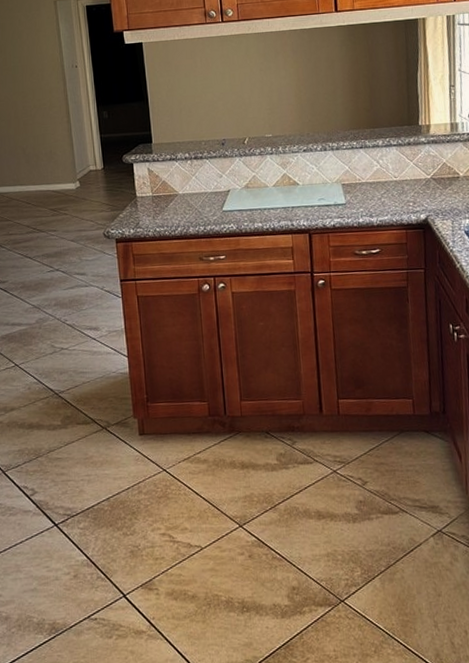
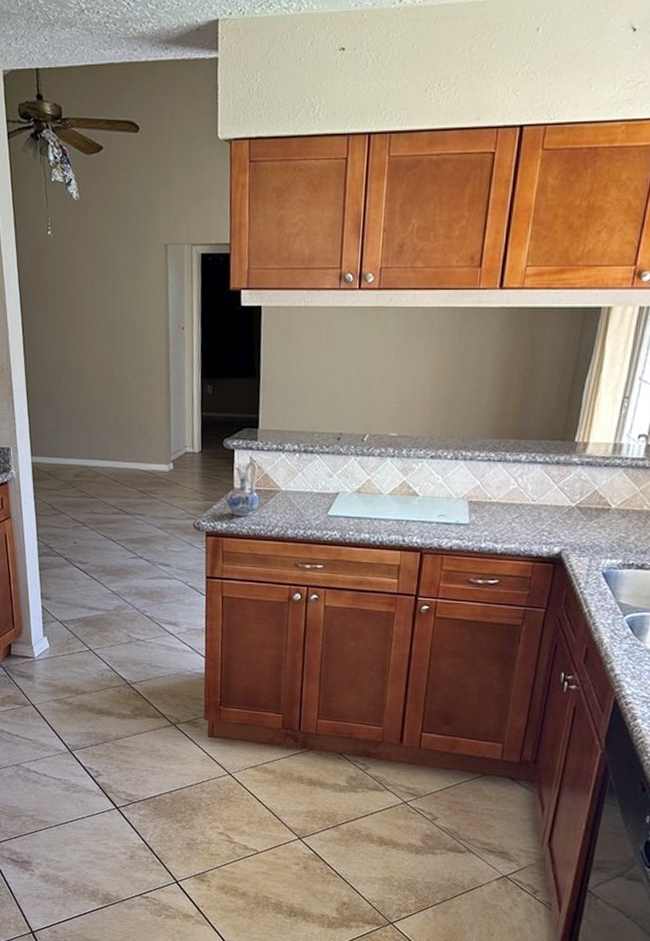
ceramic pitcher: none [131,171,161,221] -> present [227,461,259,516]

